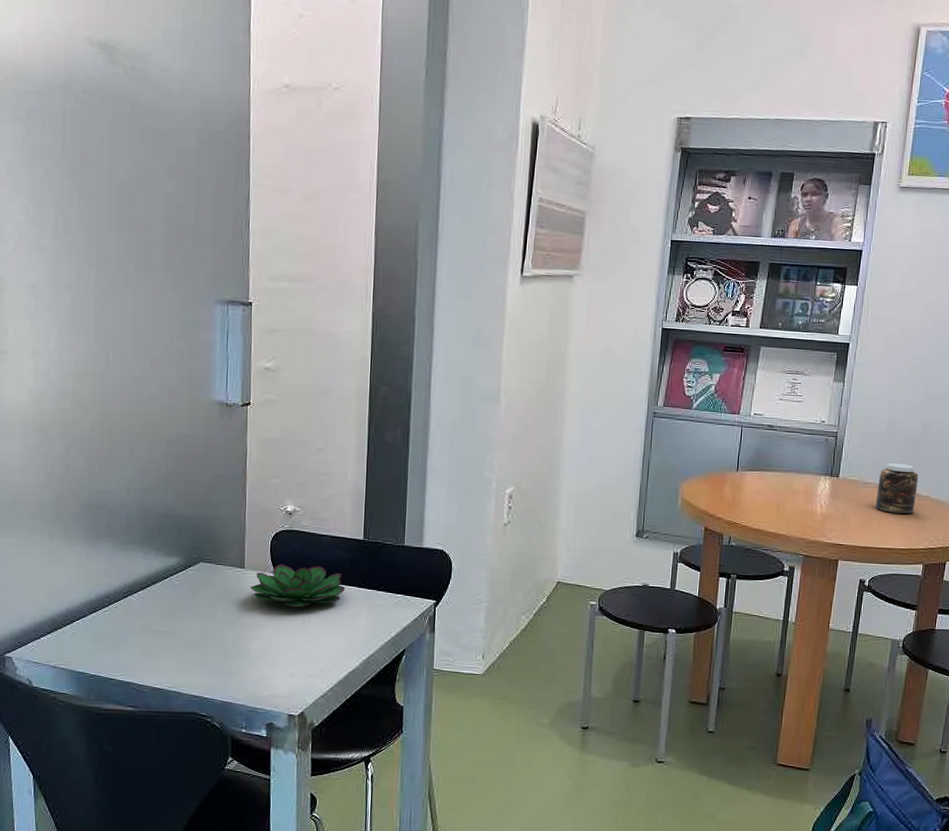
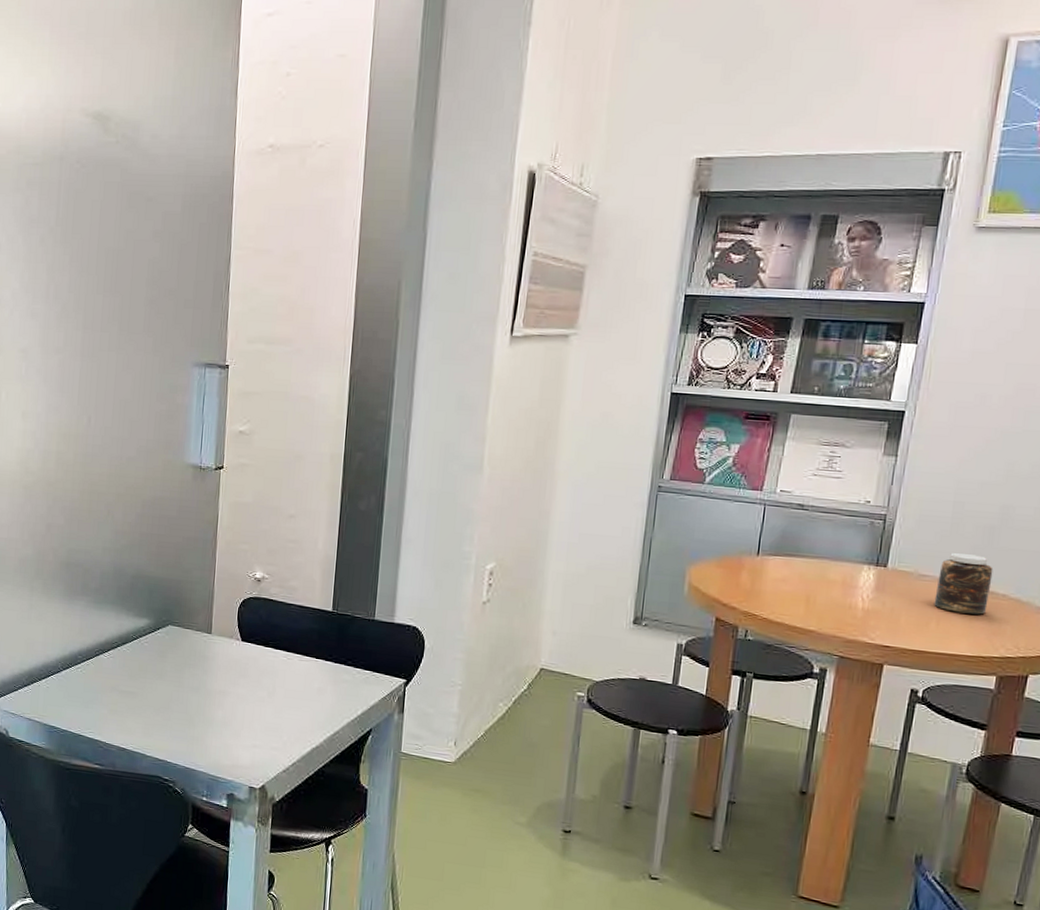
succulent plant: present [250,564,346,607] -> none [216,631,312,677]

